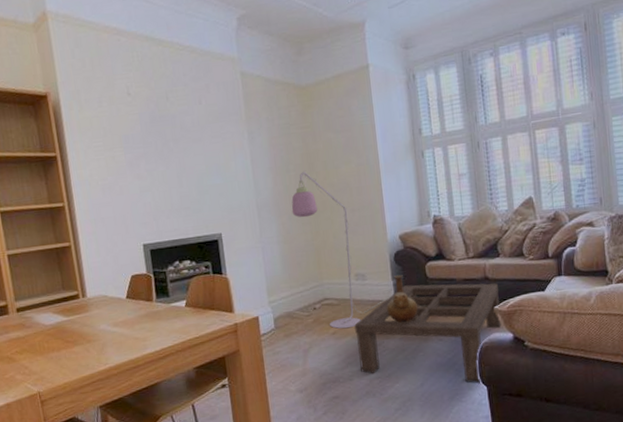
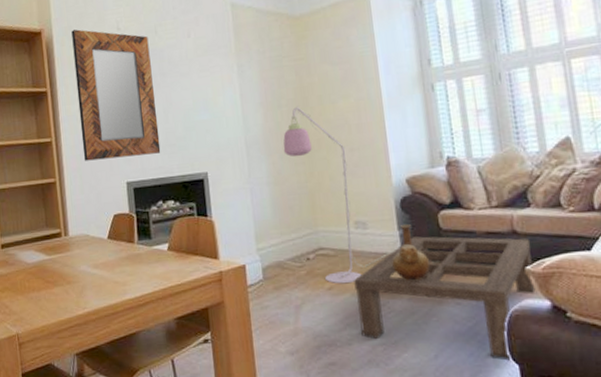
home mirror: none [79,93,176,225] -> present [71,29,161,161]

